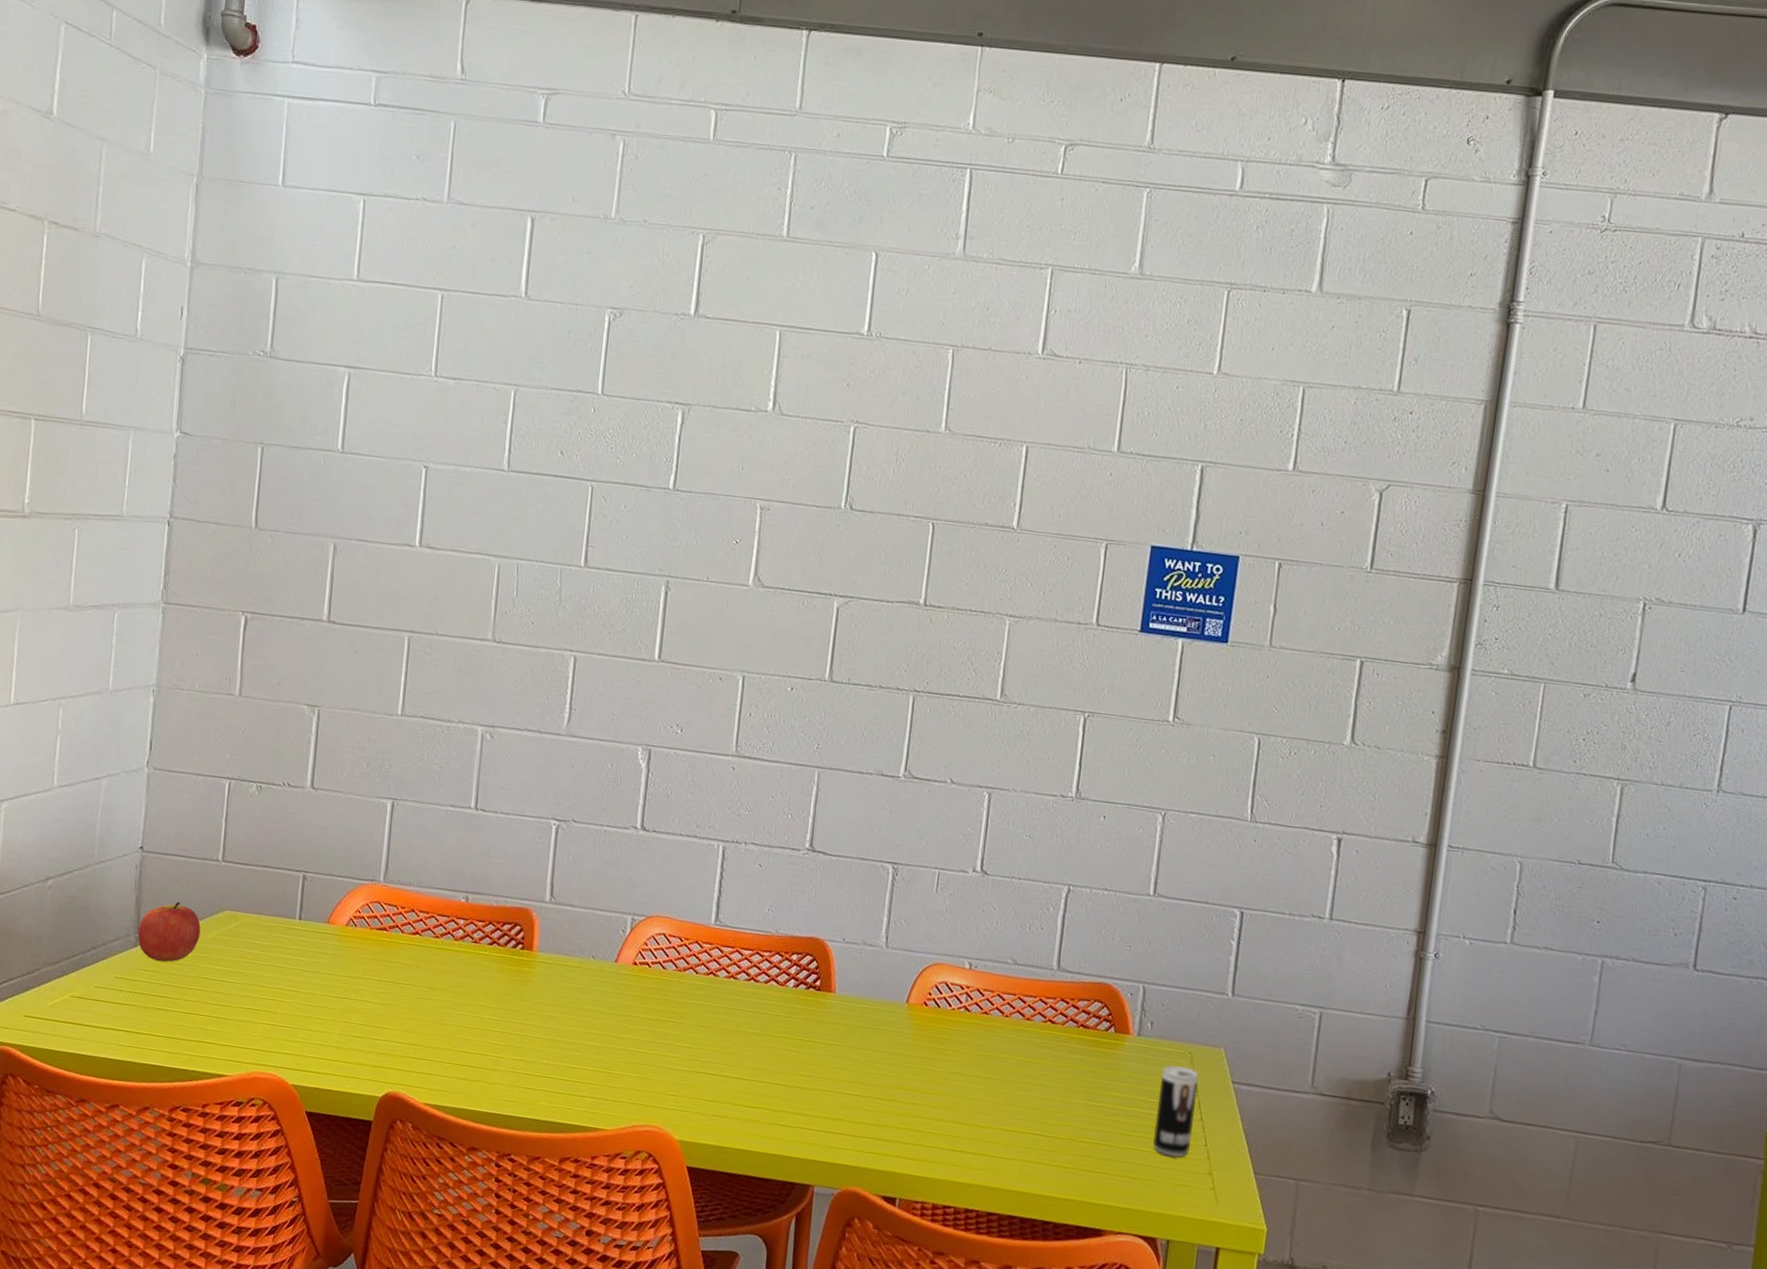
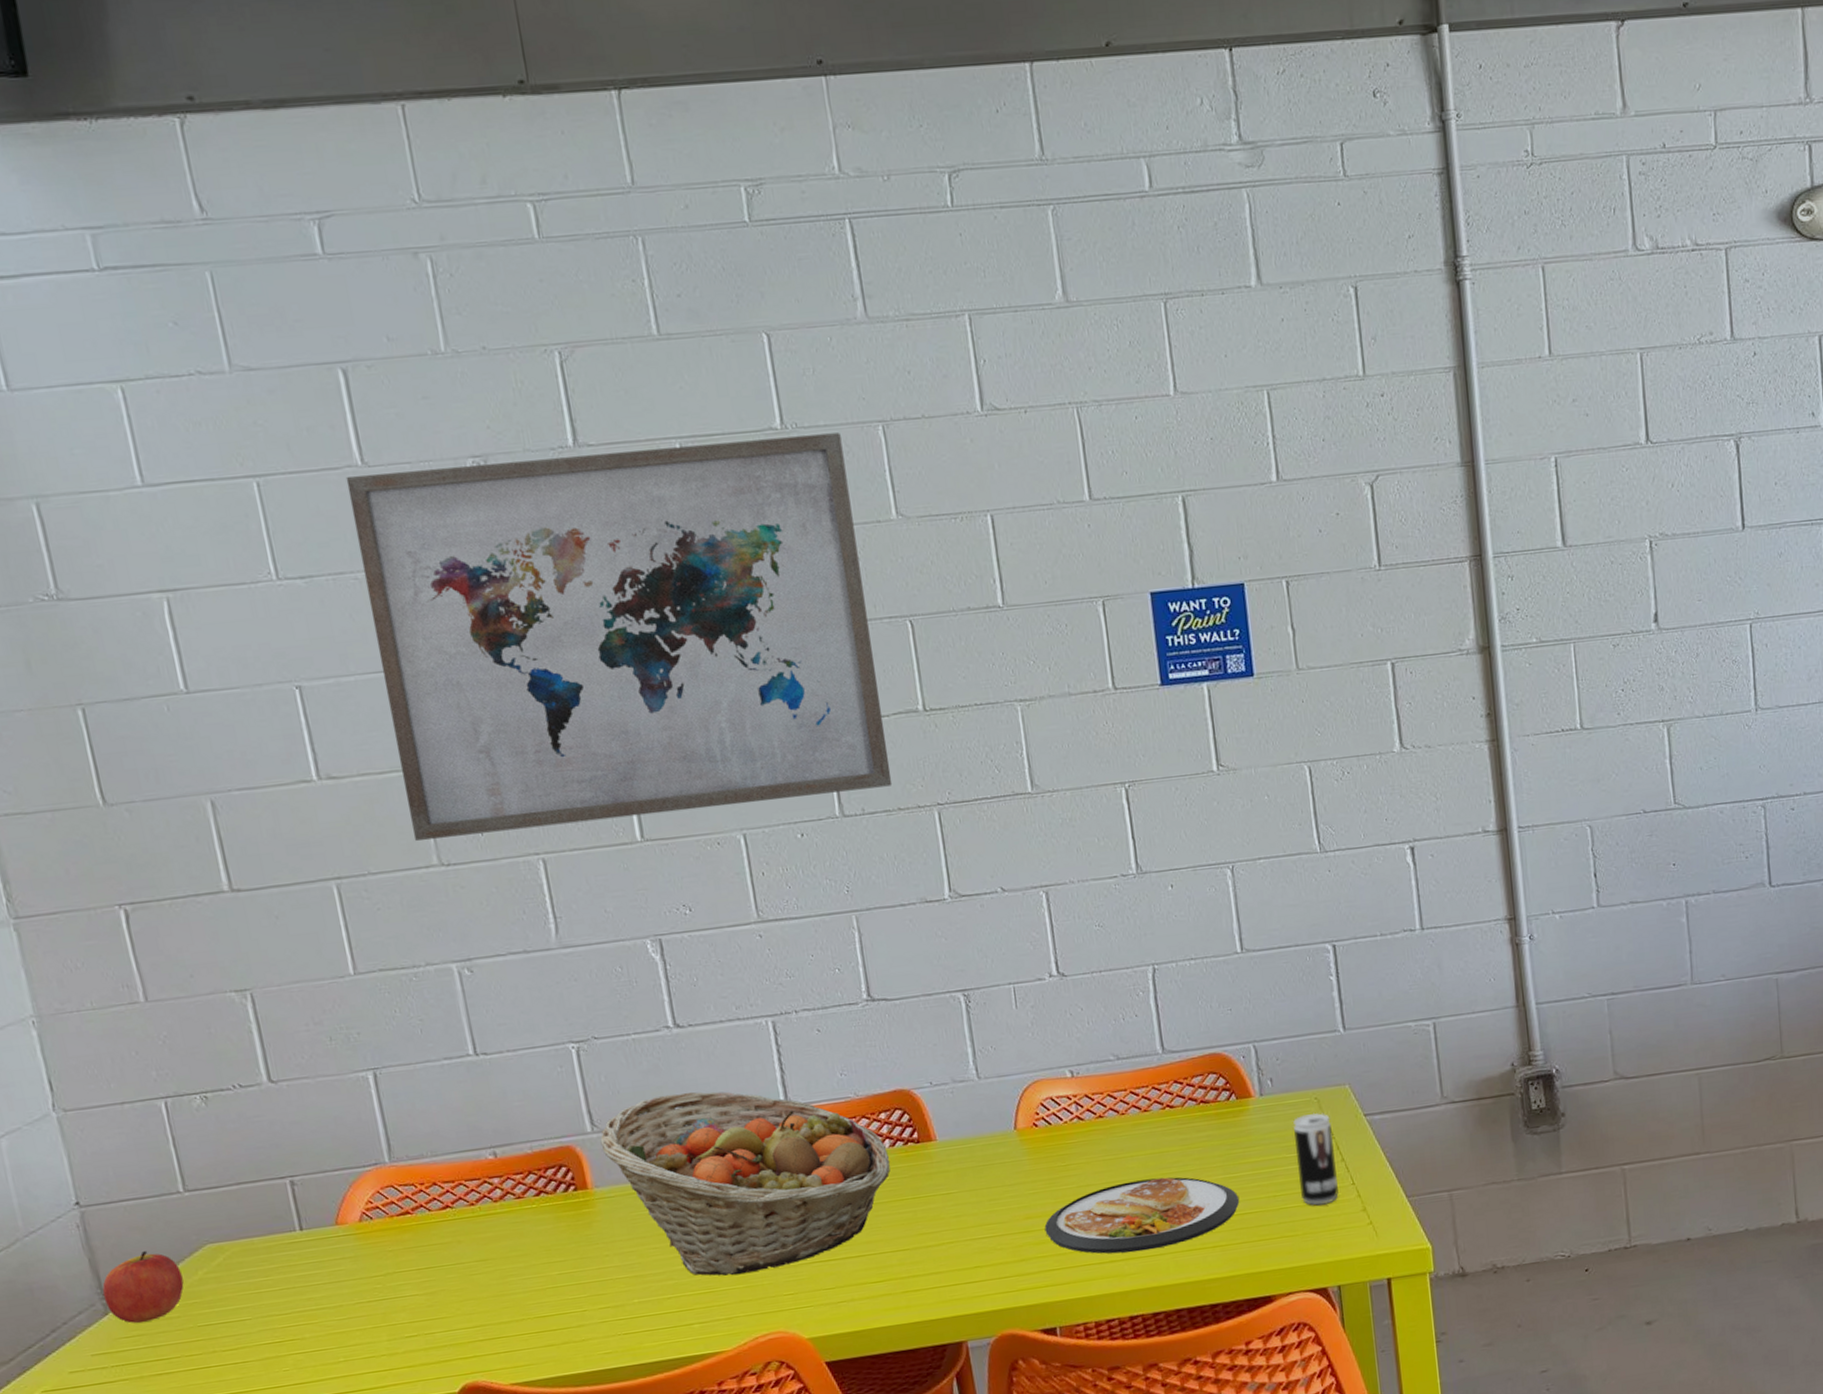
wall art: none [478,305,916,665] -> present [345,433,893,841]
fruit basket: none [553,885,791,1068] -> present [600,1091,891,1276]
dish: none [909,1080,1095,1154] -> present [1044,1177,1240,1254]

